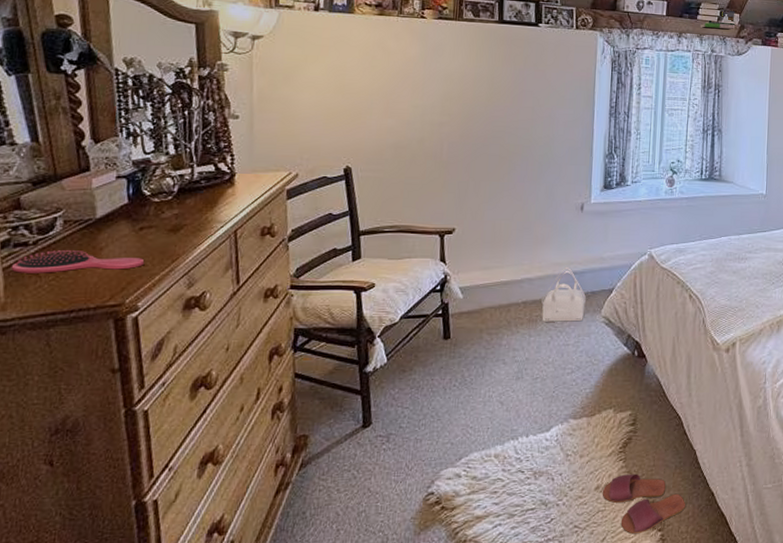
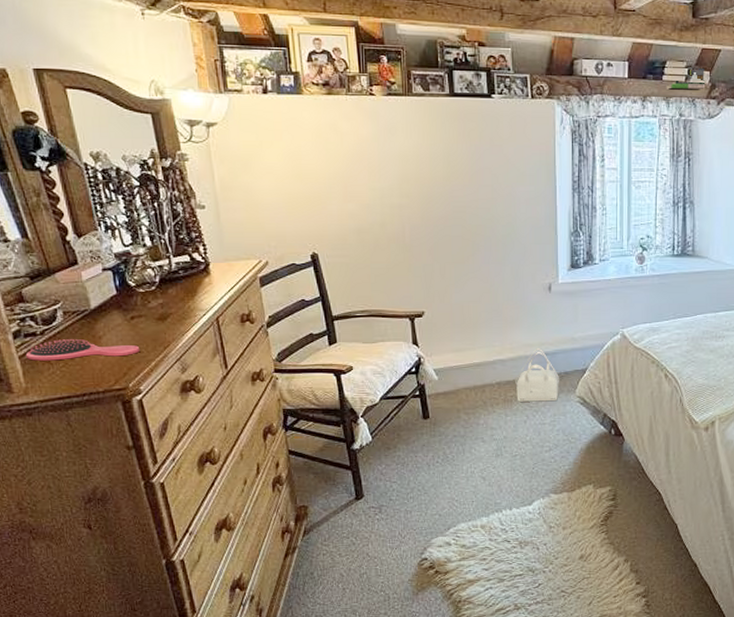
slippers: present [603,473,685,534] -> none [587,545,668,600]

